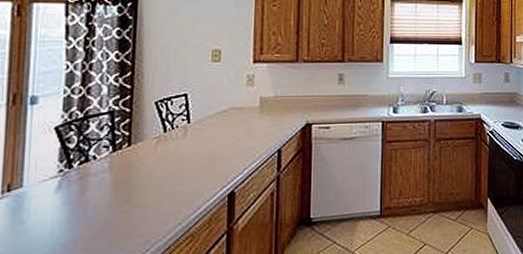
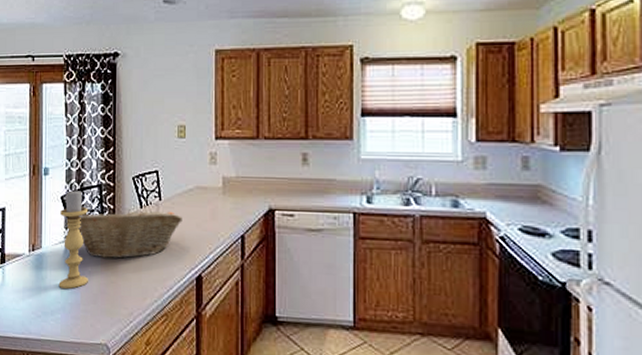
candle holder: none [46,119,93,230] -> present [58,190,88,290]
fruit basket: none [79,133,214,189] -> present [79,209,182,259]

